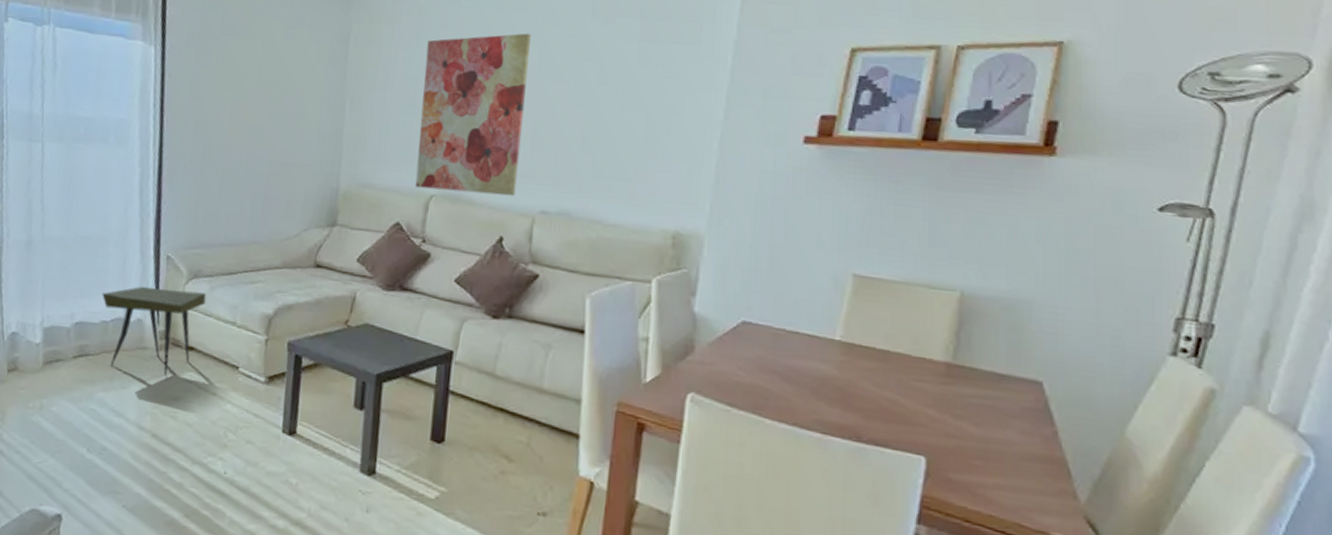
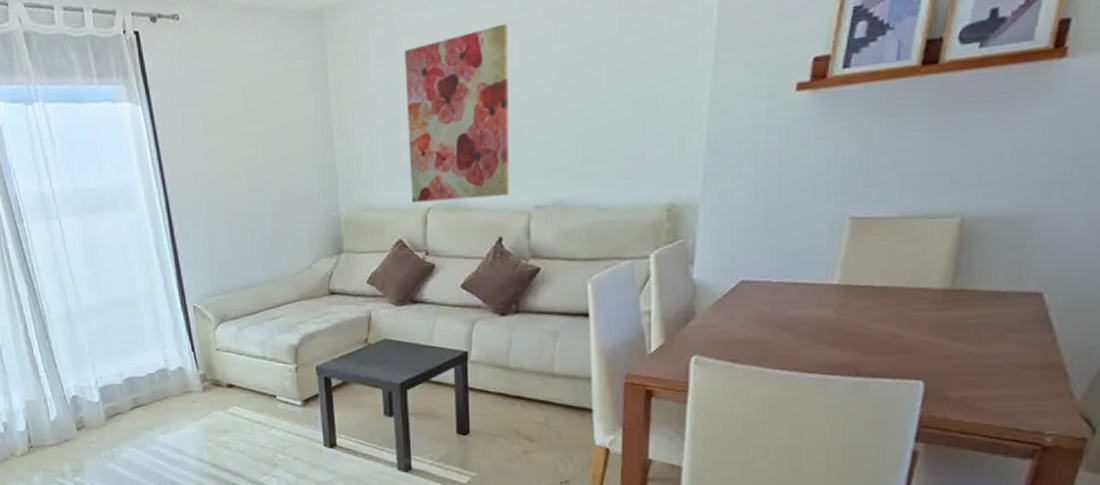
side table: present [102,286,207,377] -> none [143,335,236,414]

